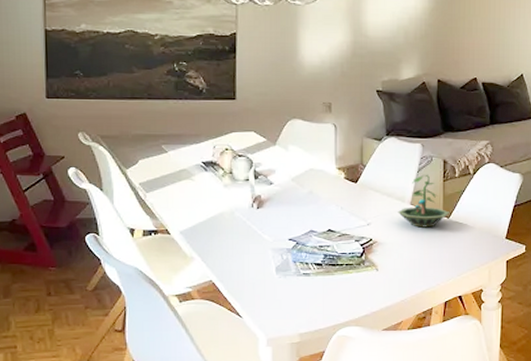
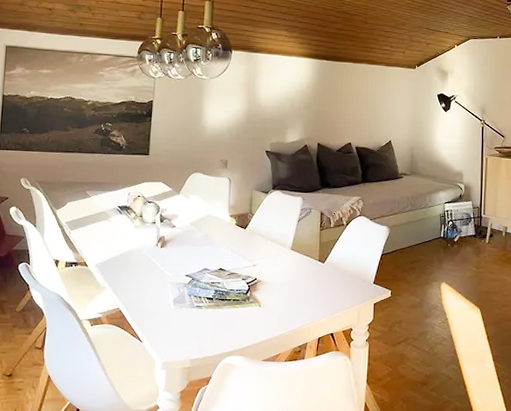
terrarium: present [398,174,450,228] -> none [280,223,325,271]

